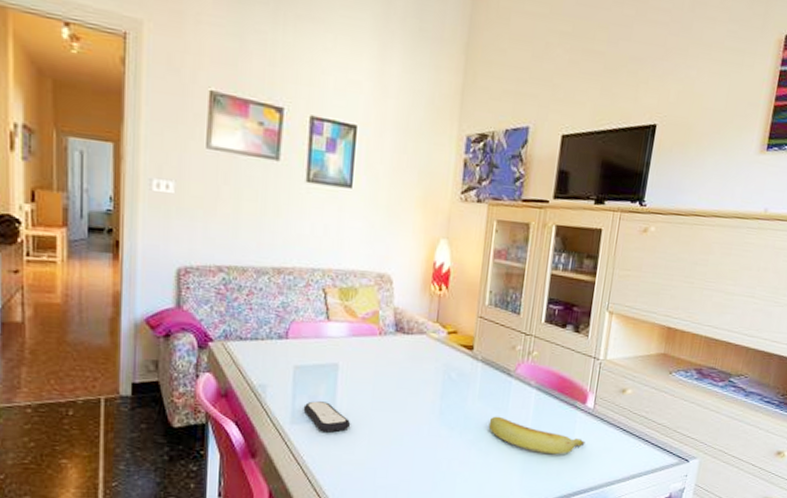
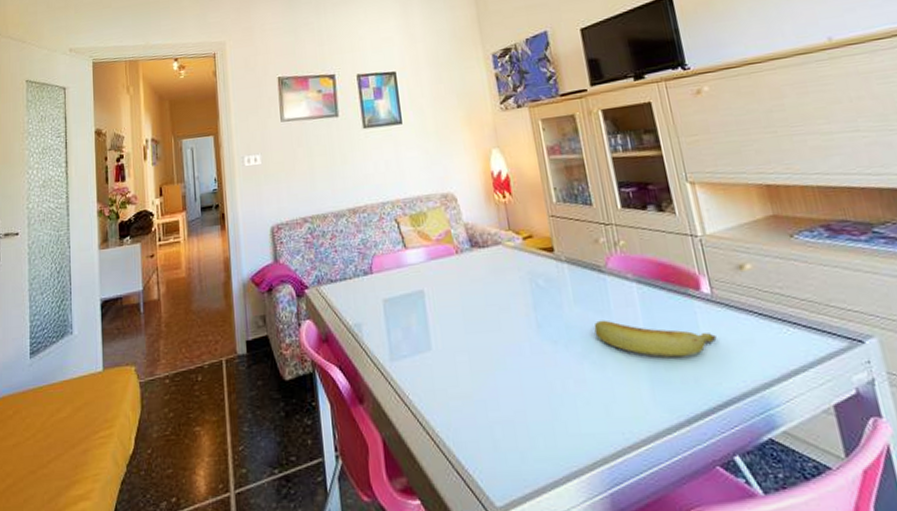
remote control: present [303,401,351,433] -> none [399,332,449,366]

